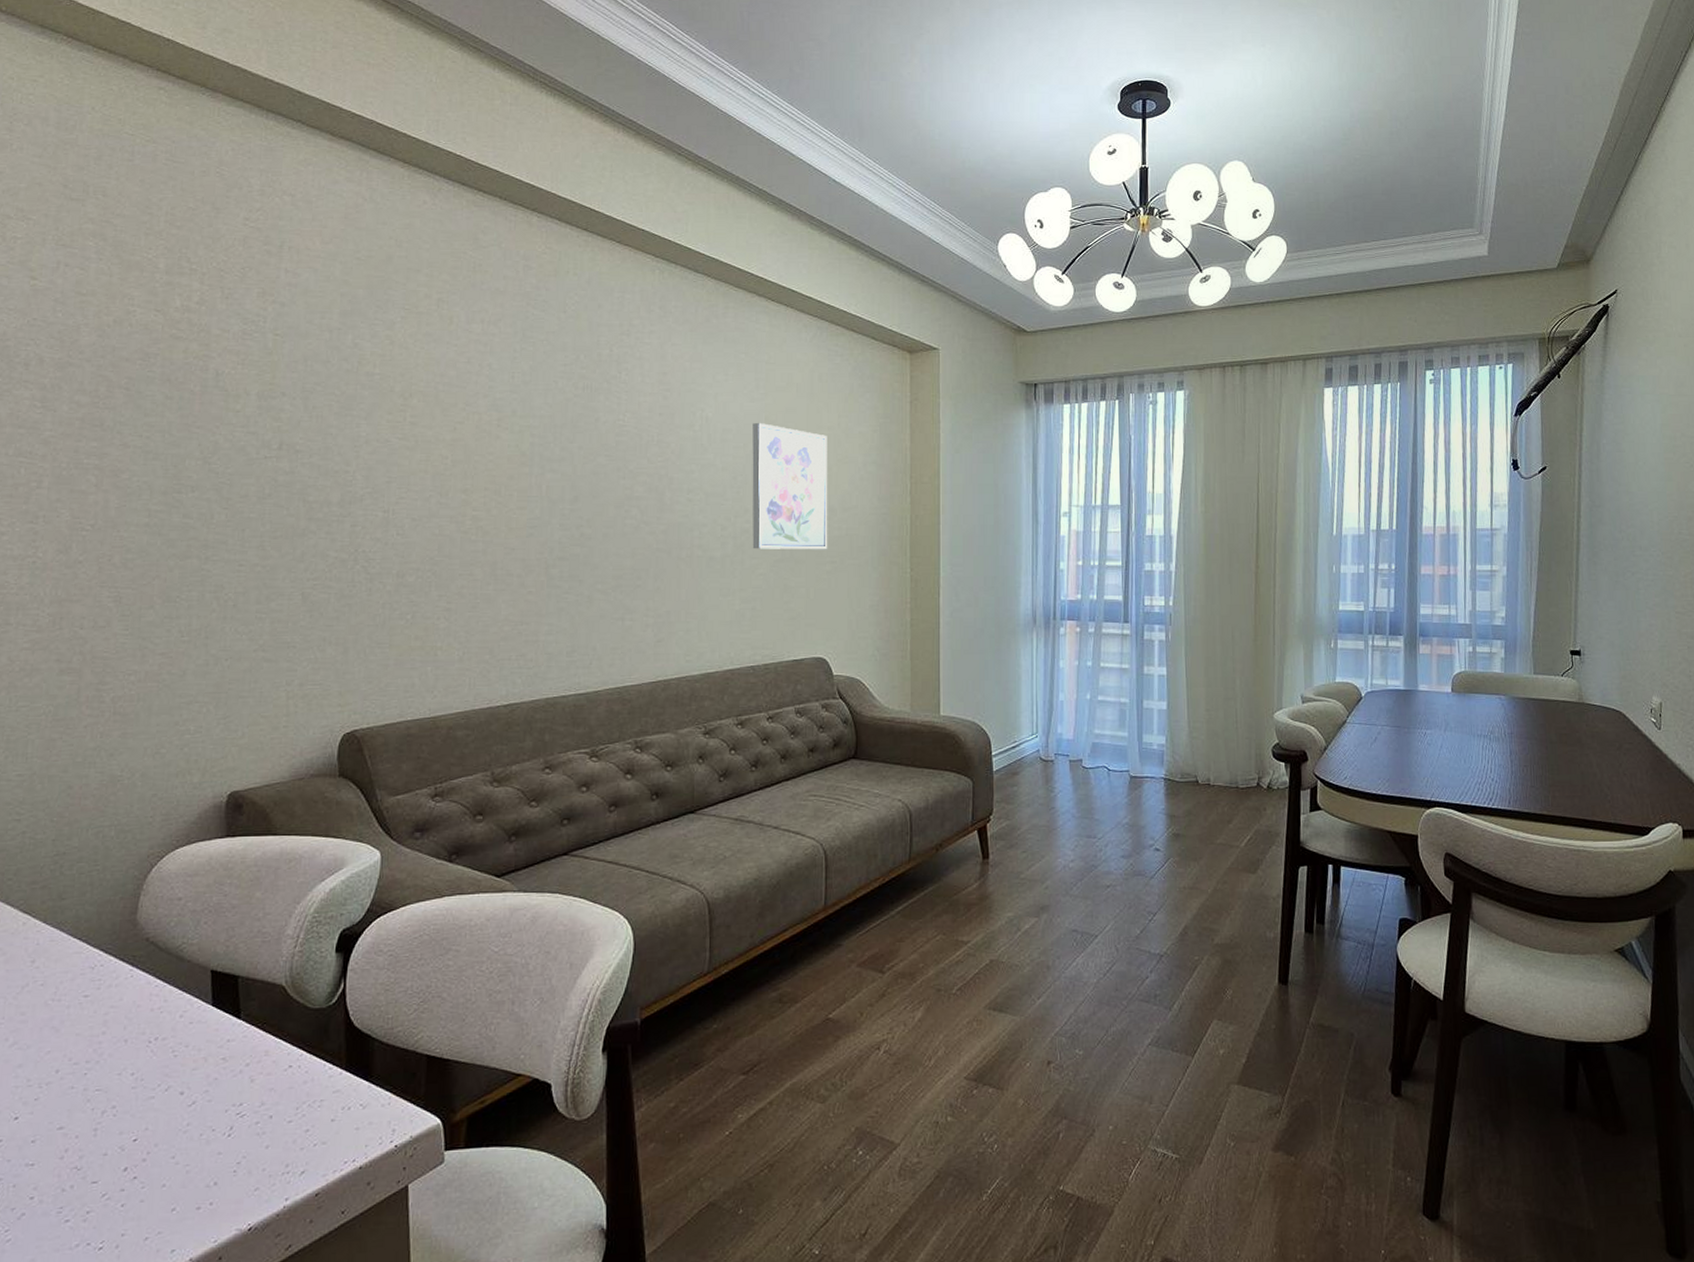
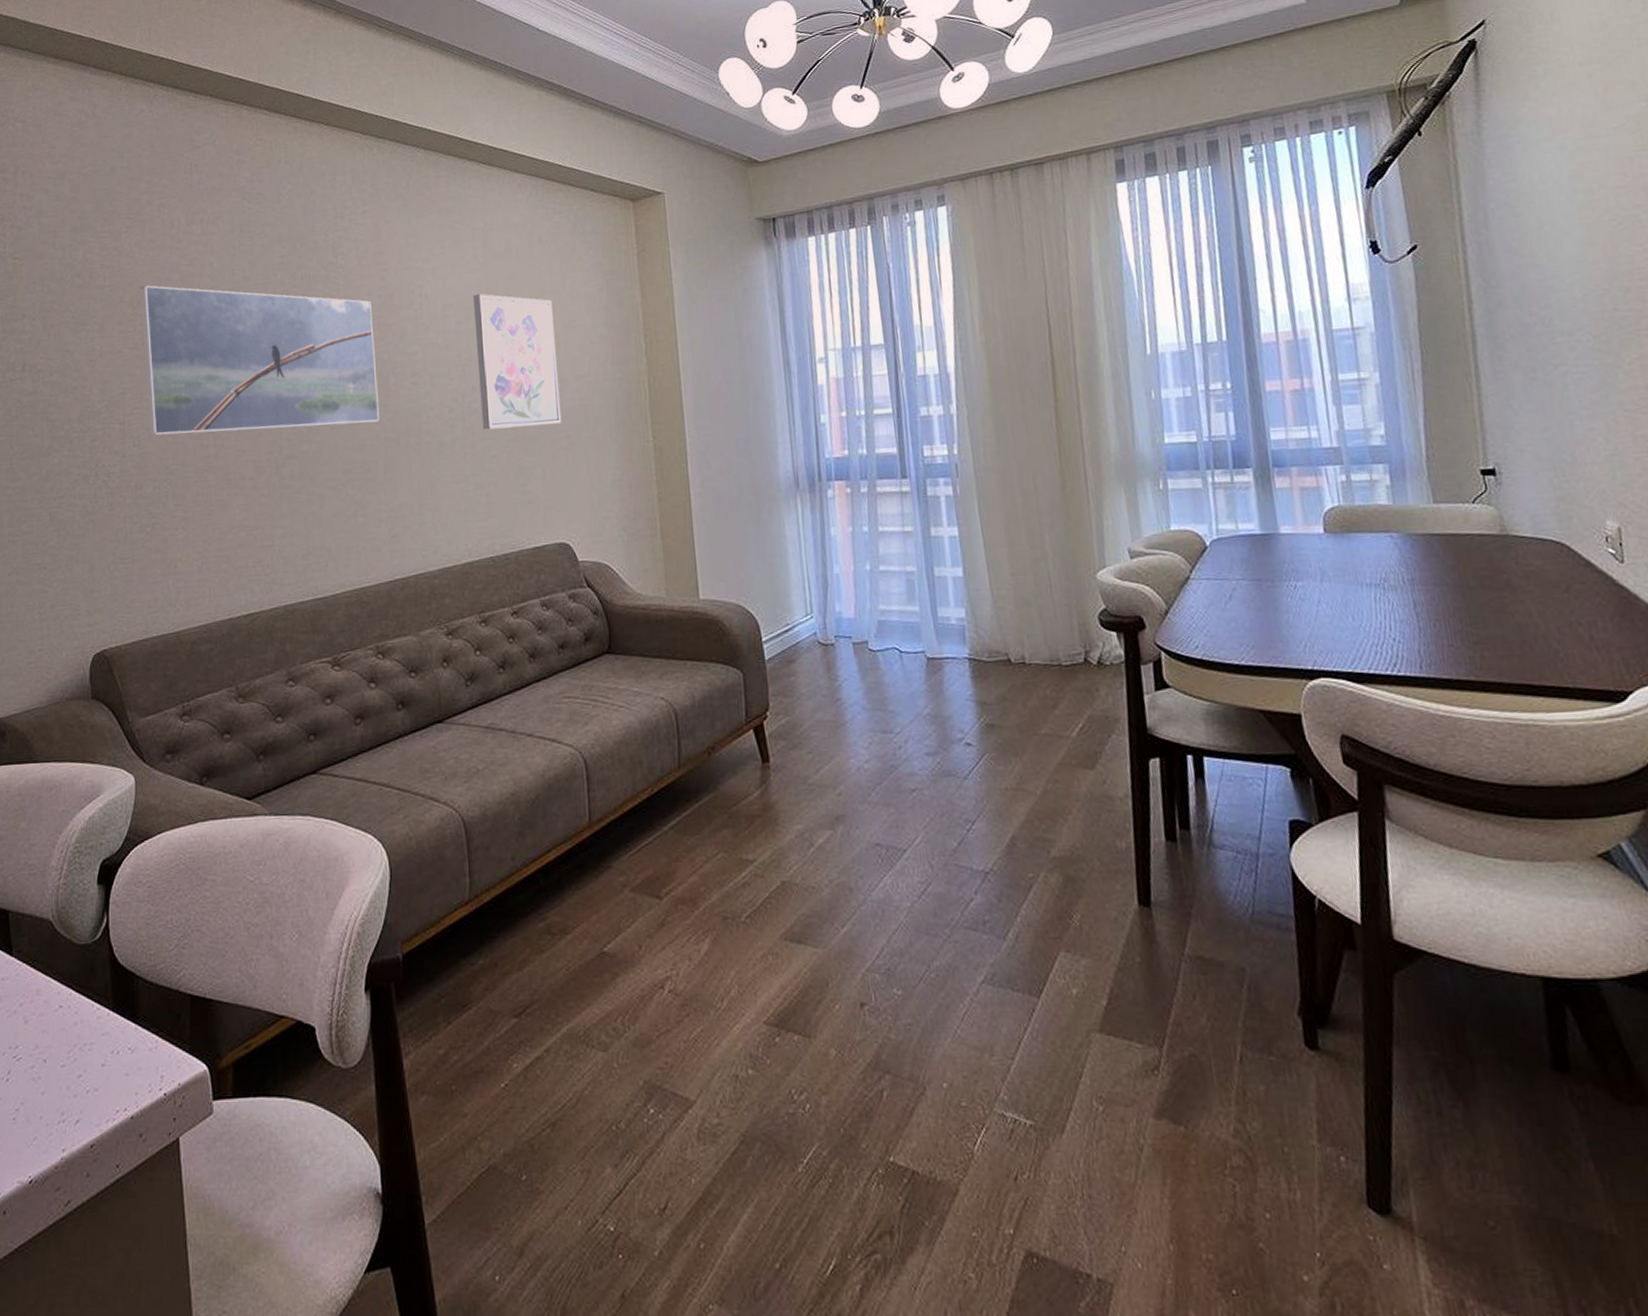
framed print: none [411,378,653,533] -> present [140,285,379,436]

